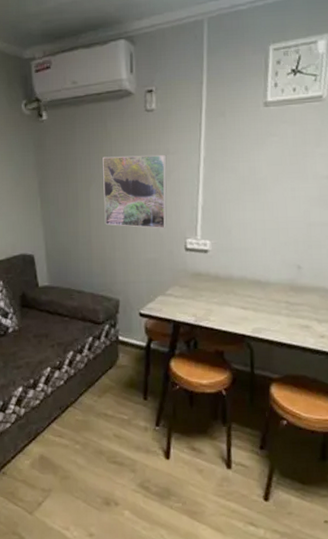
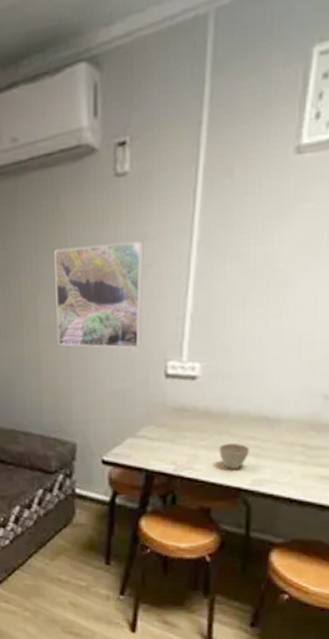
cup: none [227,300,249,320] -> present [219,443,249,469]

